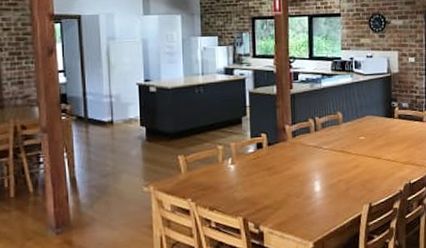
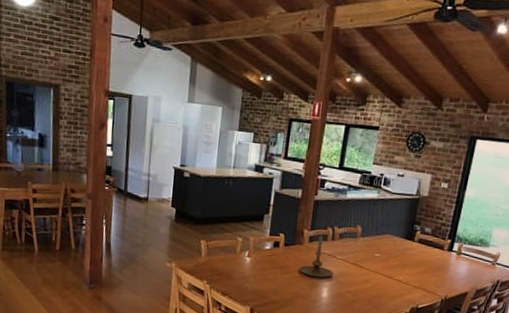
candle holder: none [286,127,323,173] -> present [298,235,334,278]

